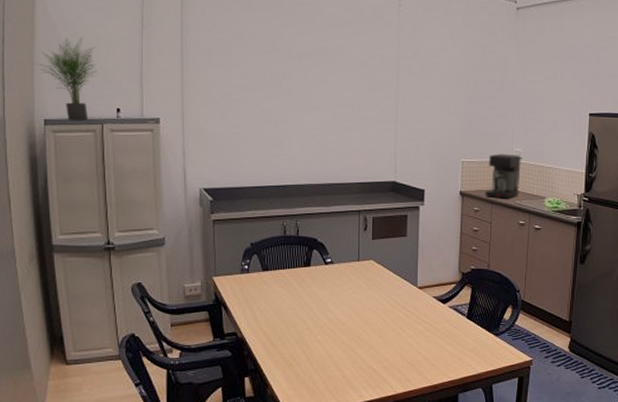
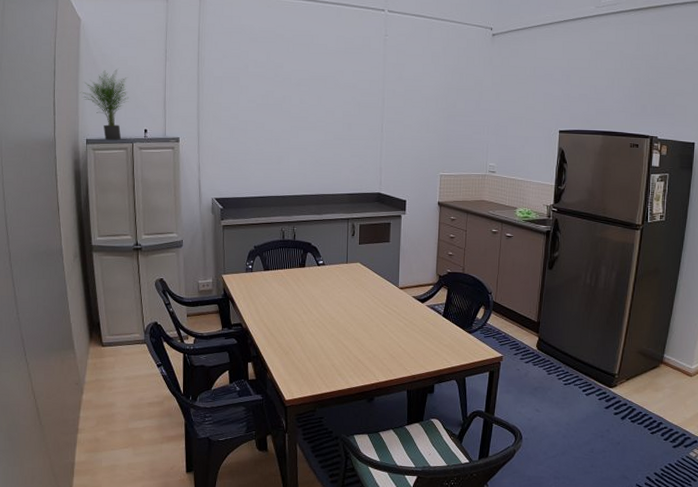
coffee maker: present [485,153,521,199] -> none [461,167,495,209]

